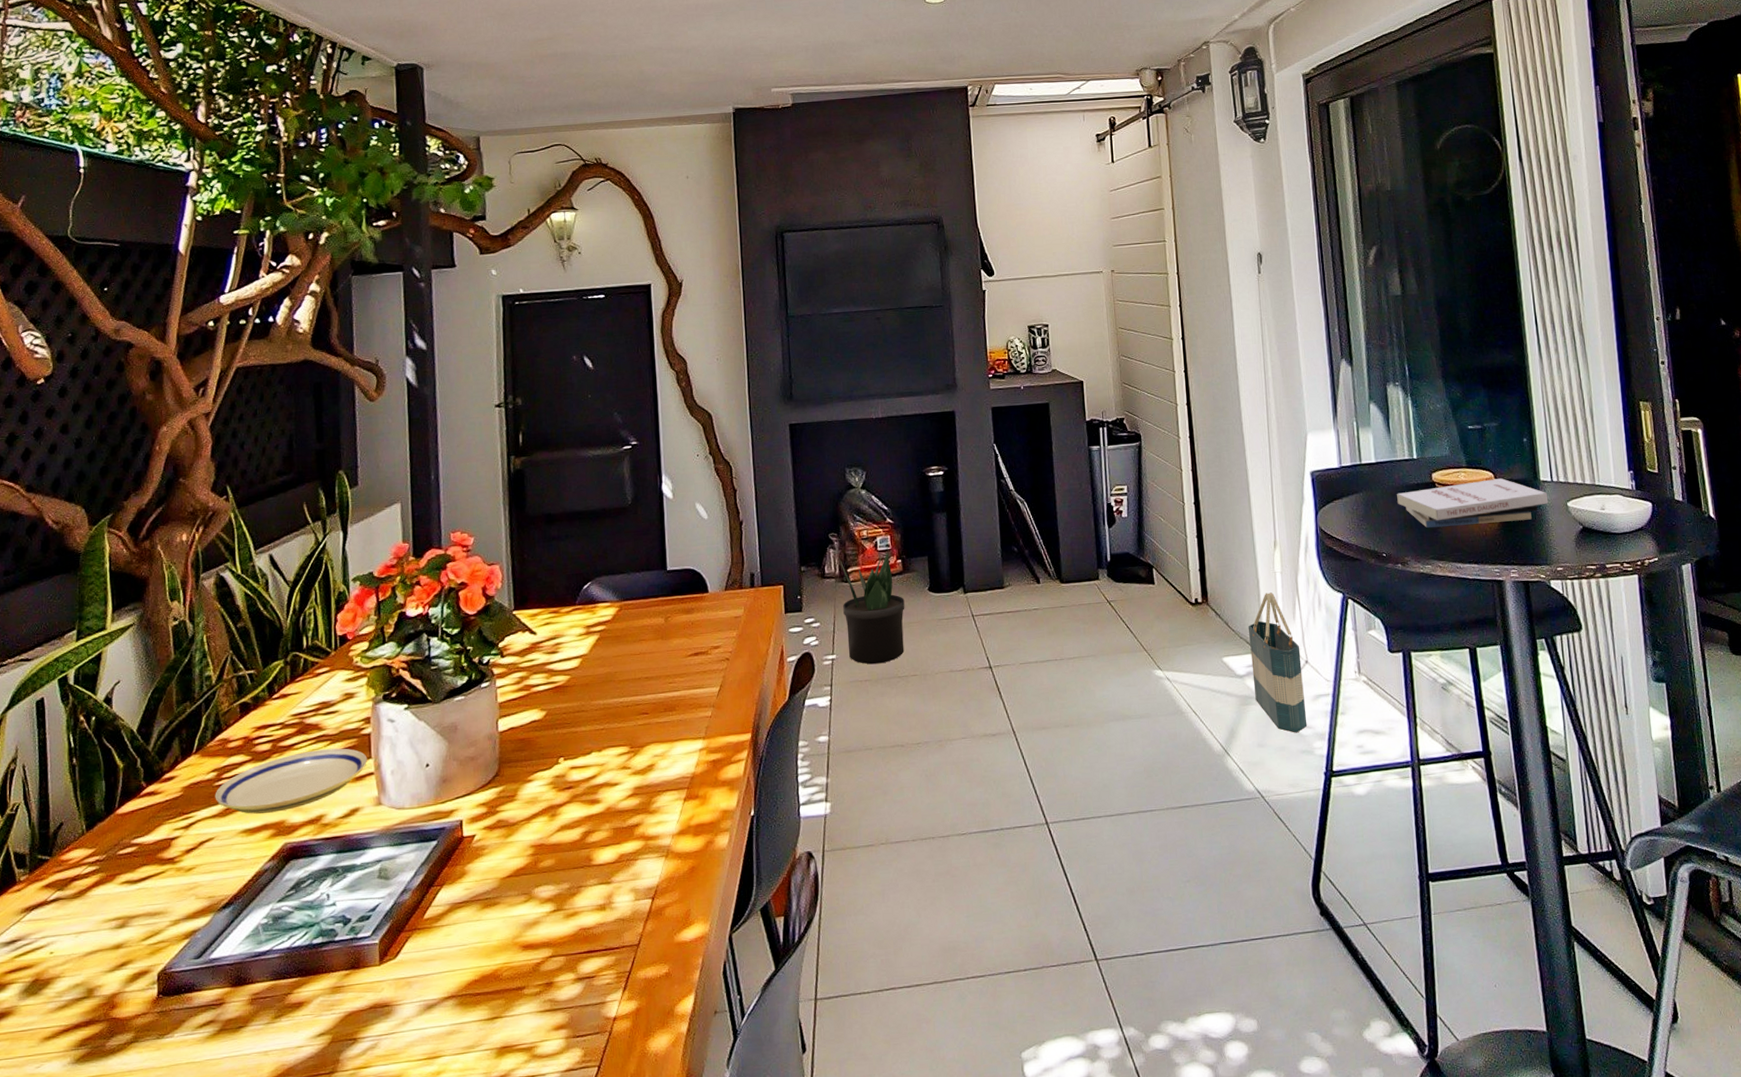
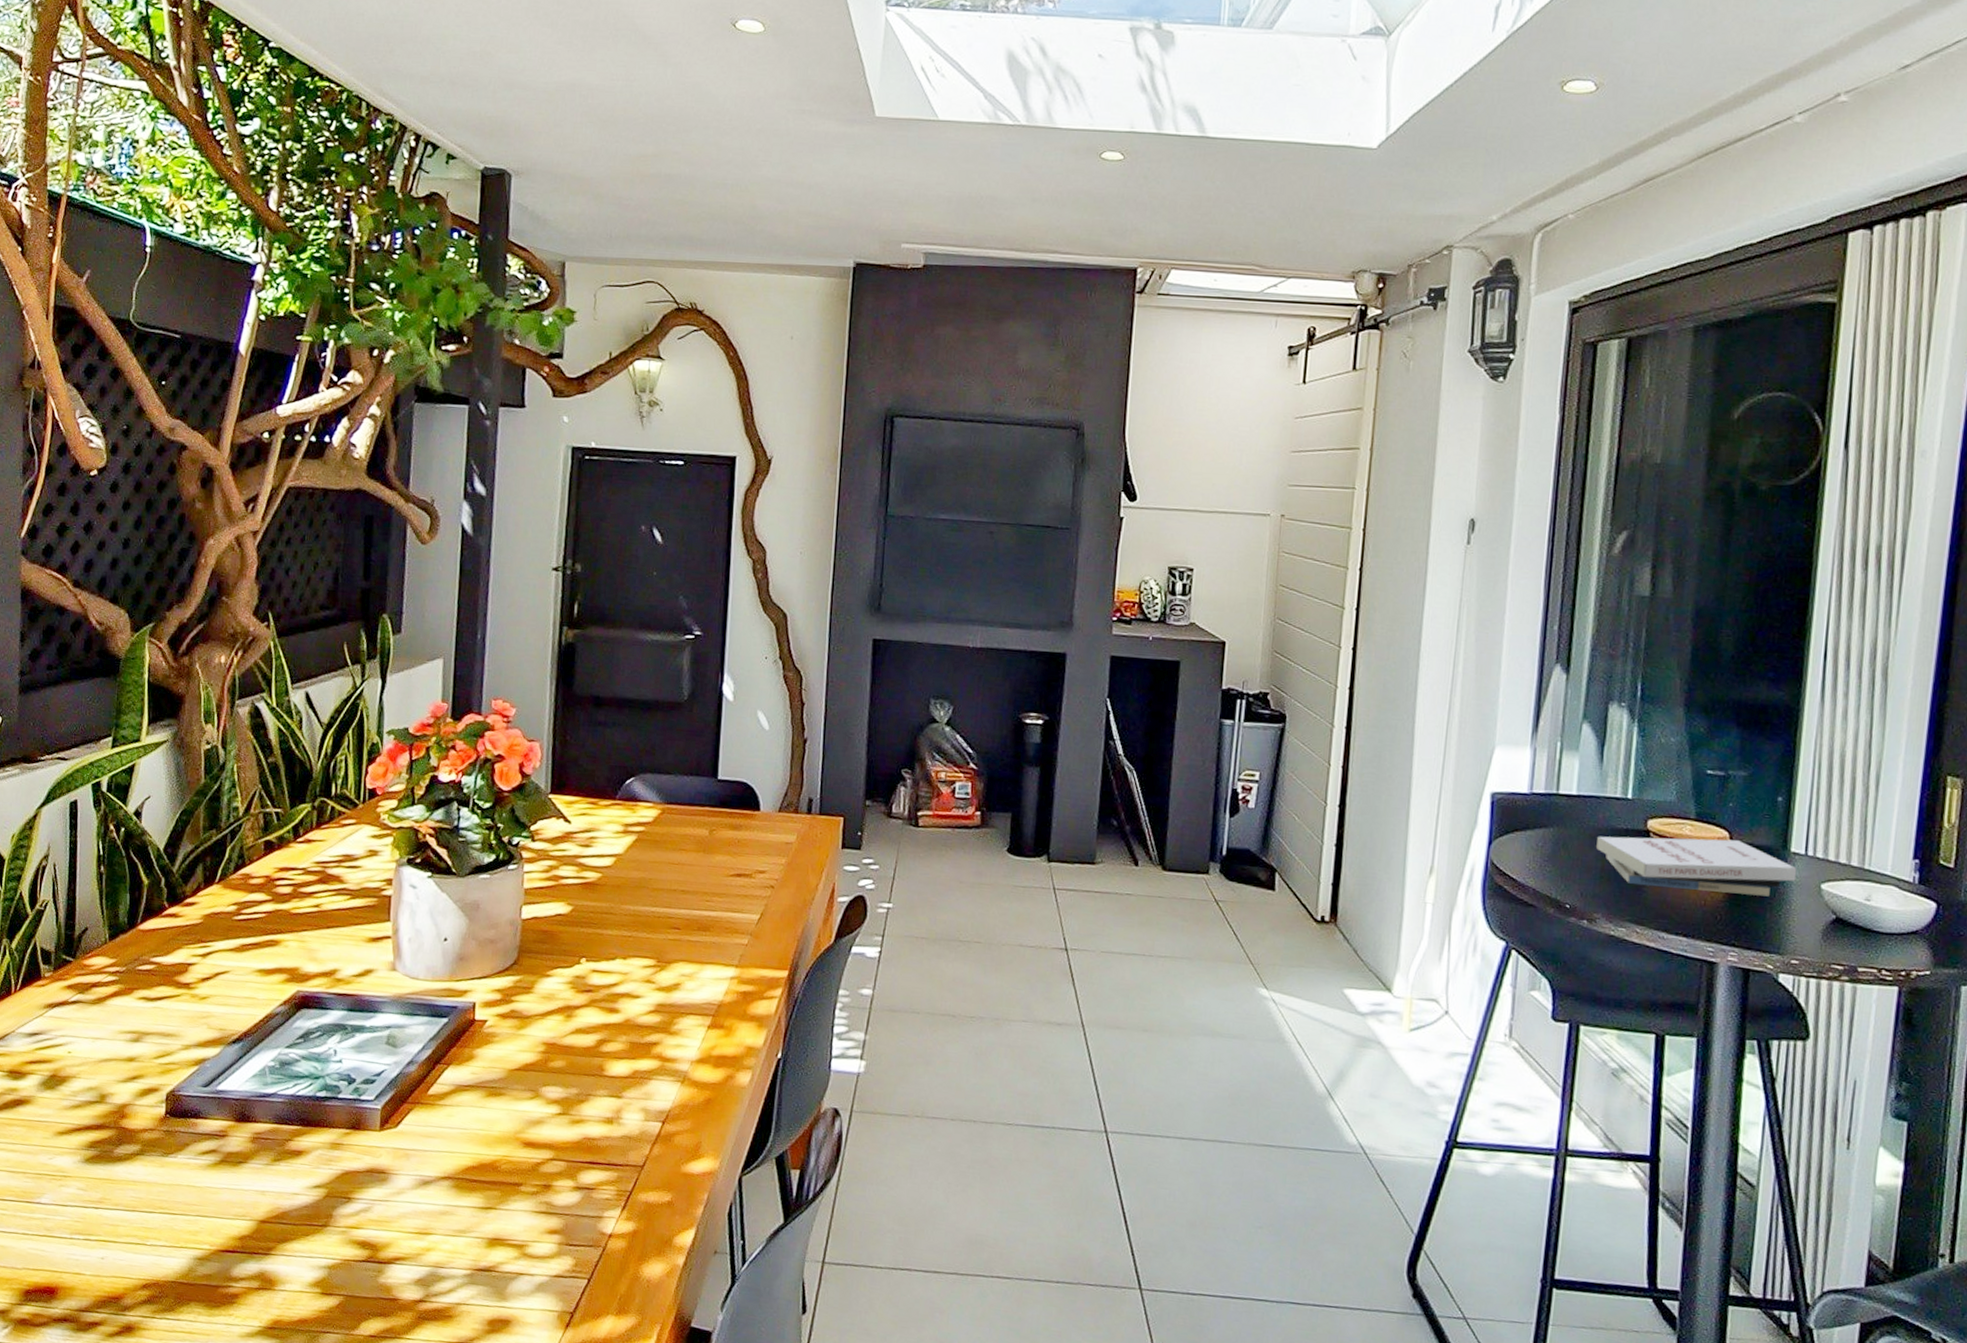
plate: present [215,748,367,814] -> none [233,902,386,958]
planter: present [839,552,905,665] -> none [907,798,978,923]
tote bag: present [1247,592,1308,733] -> none [1376,924,1441,1091]

